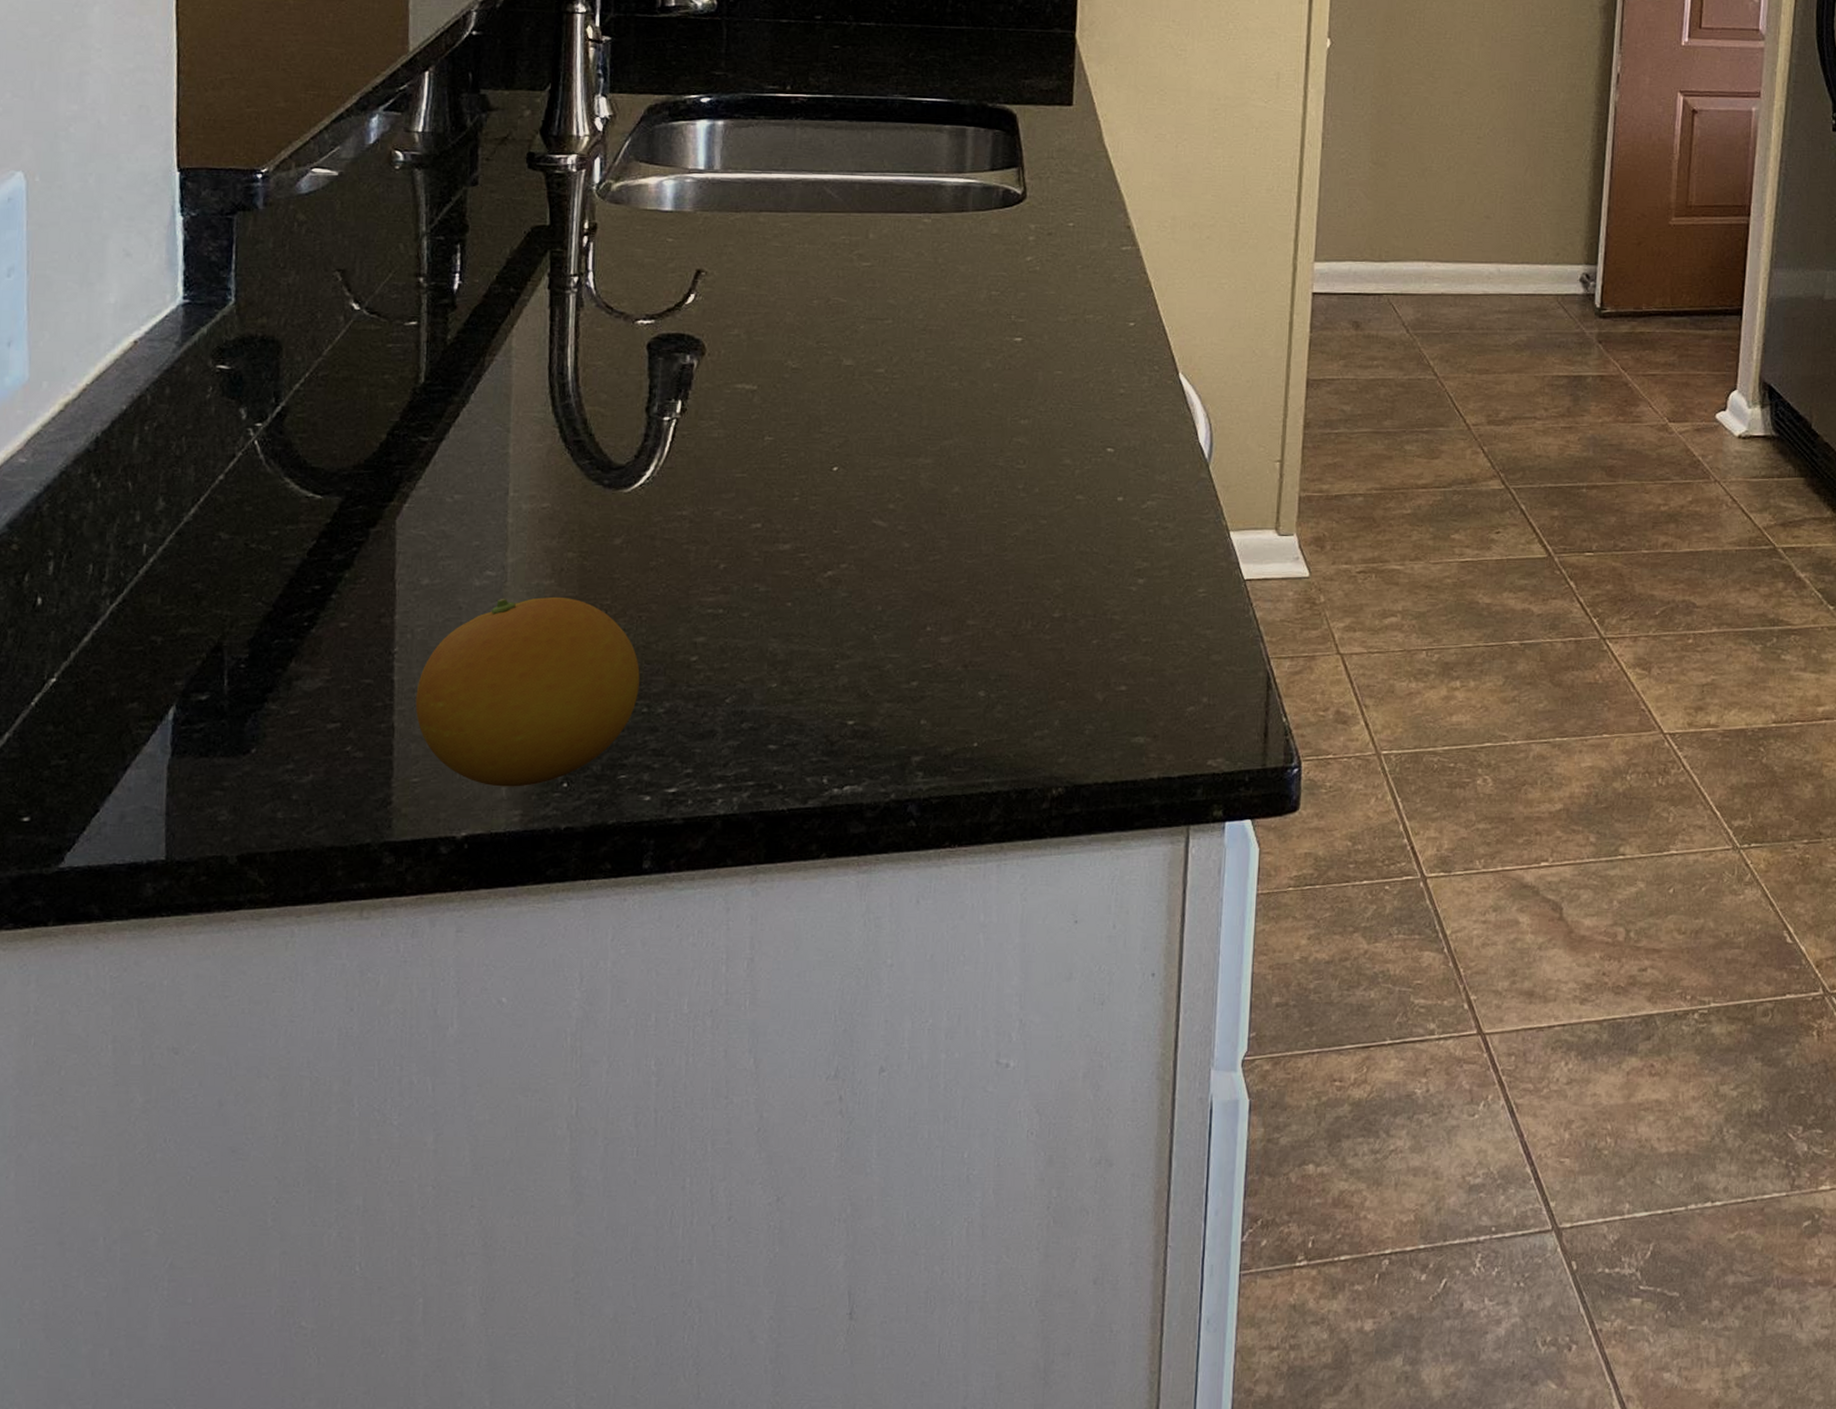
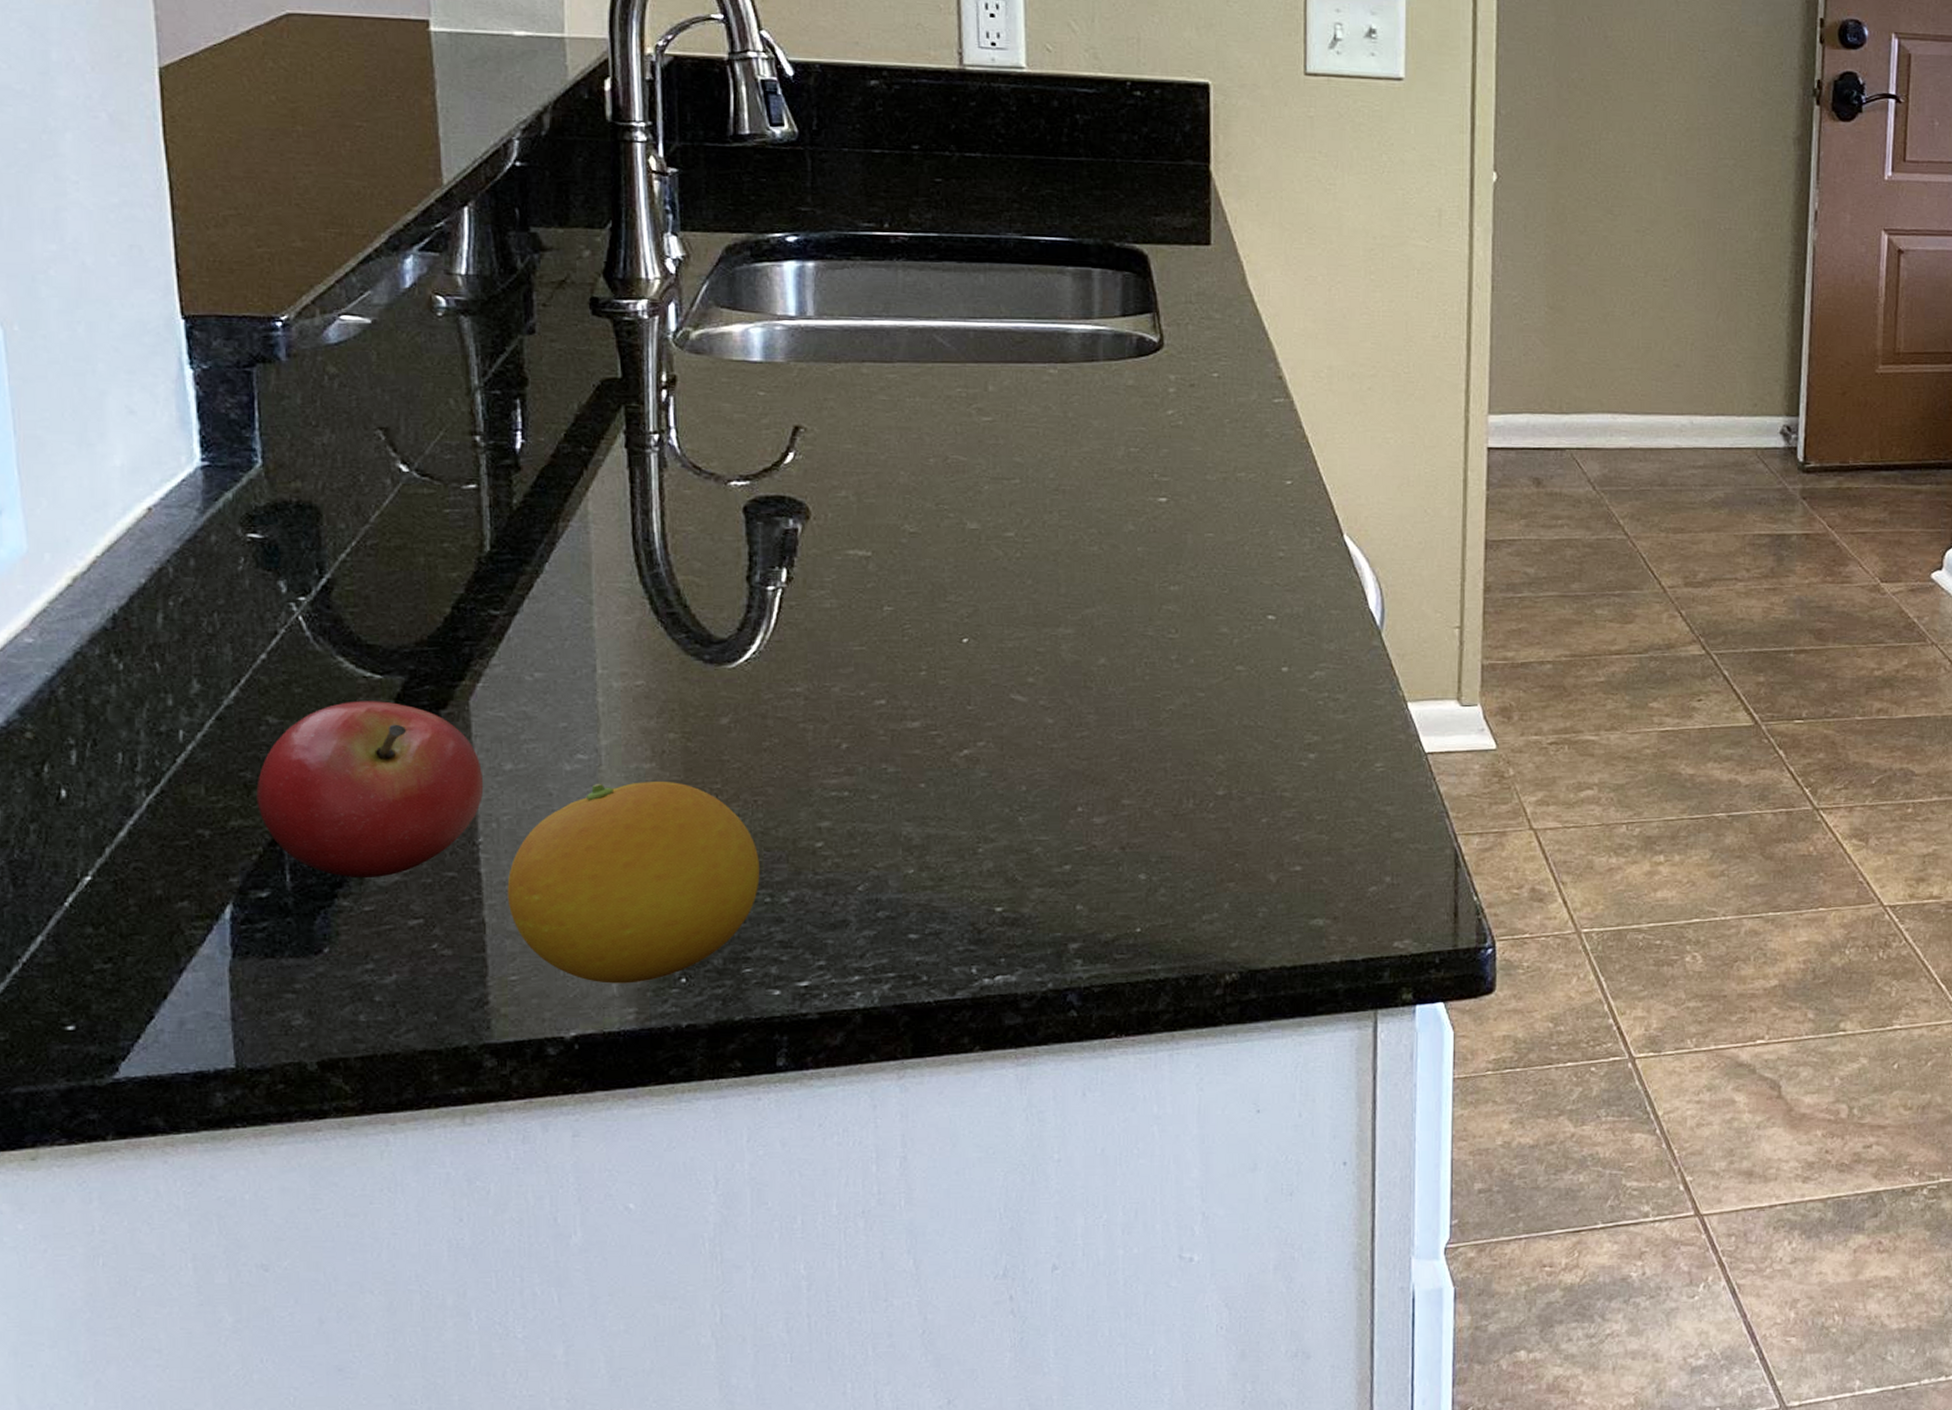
fruit: none [204,519,403,683] -> present [256,701,484,877]

